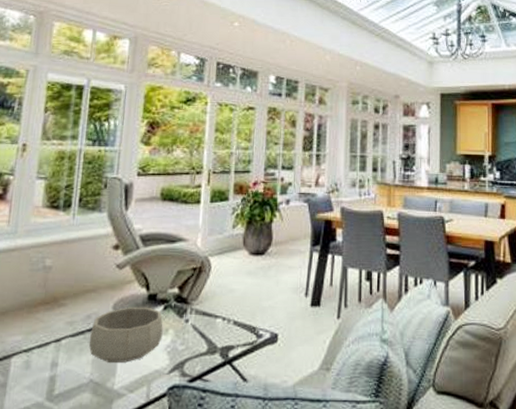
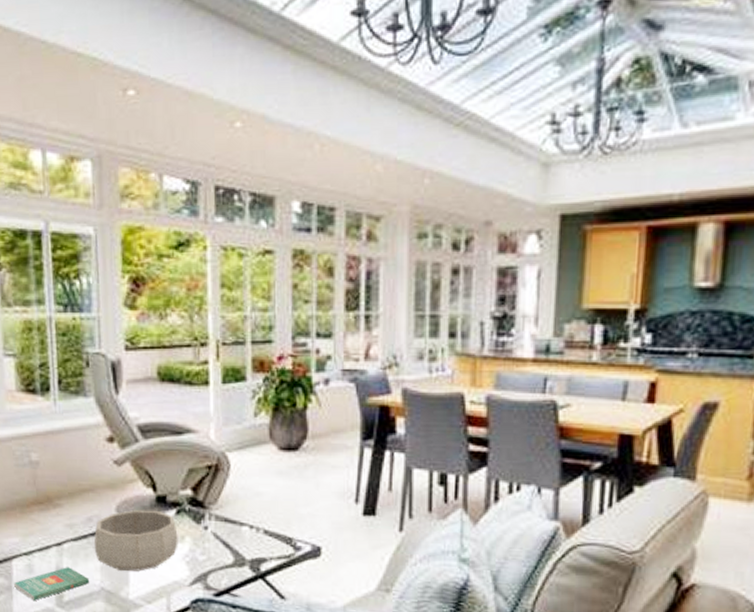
book: none [9,362,80,396] -> present [14,567,89,601]

